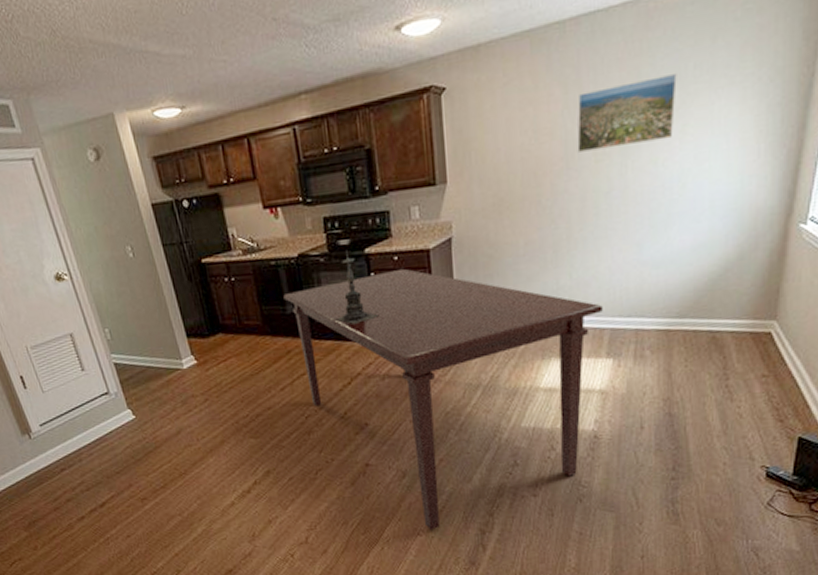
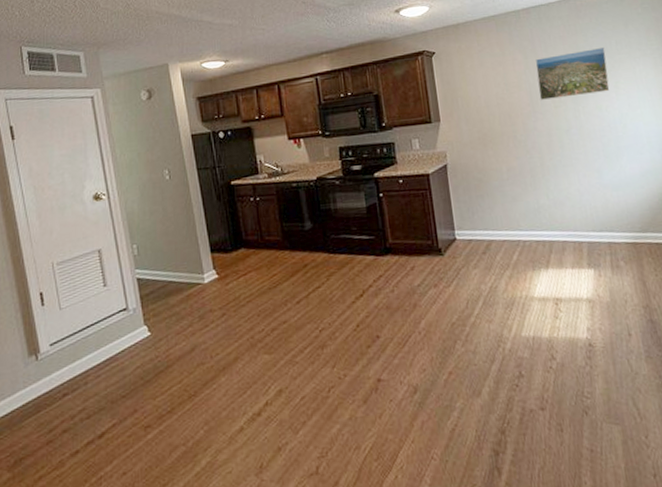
dining table: present [283,268,603,531] -> none [302,190,579,453]
candle holder: present [335,249,380,325] -> none [348,174,388,240]

